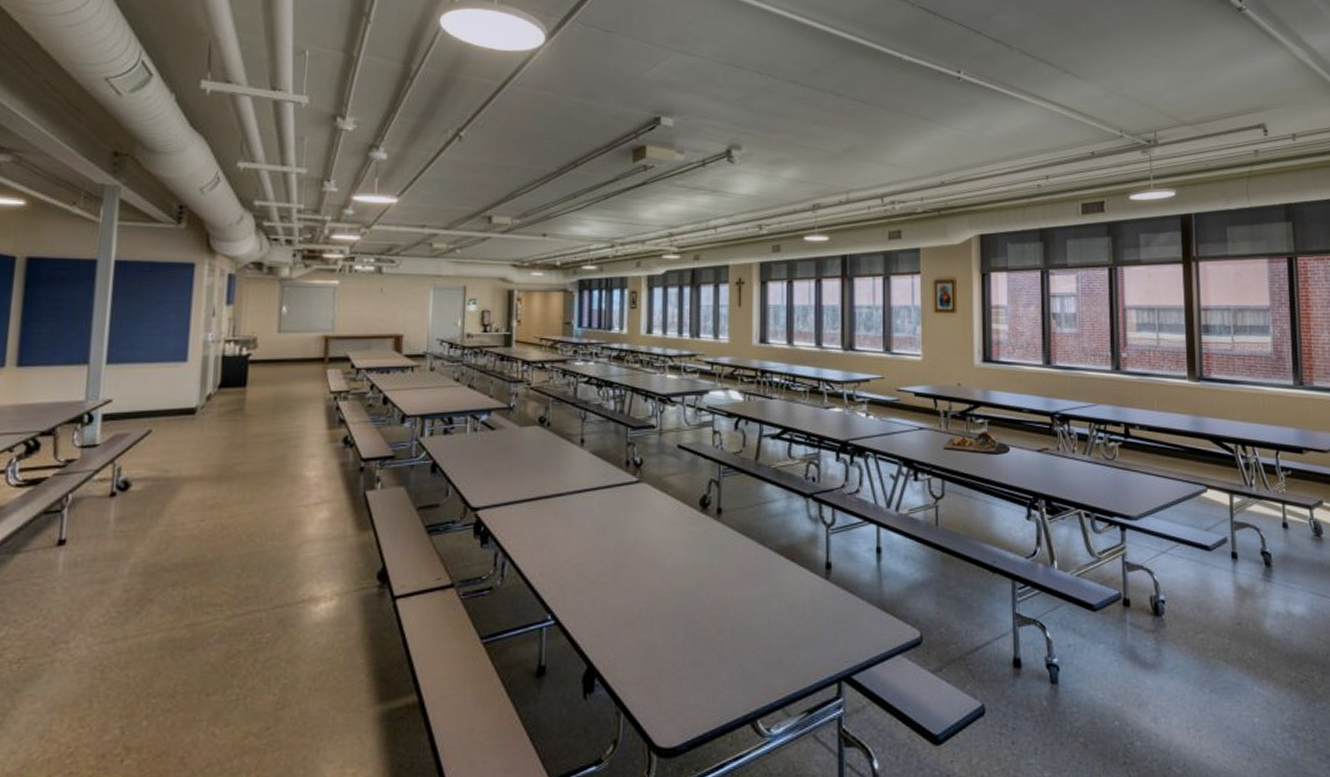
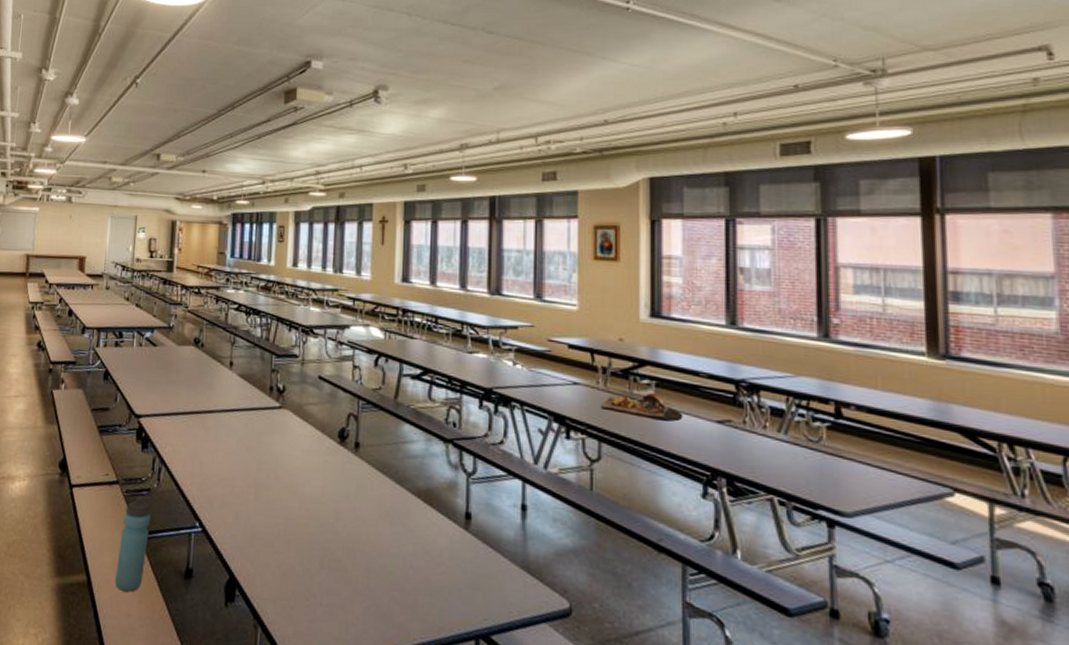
water bottle: none [453,597,495,704] -> present [115,496,151,592]

